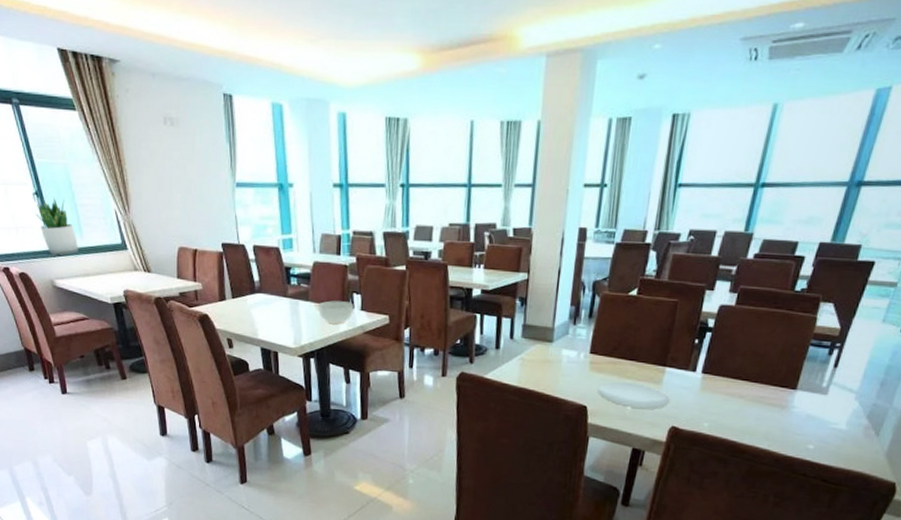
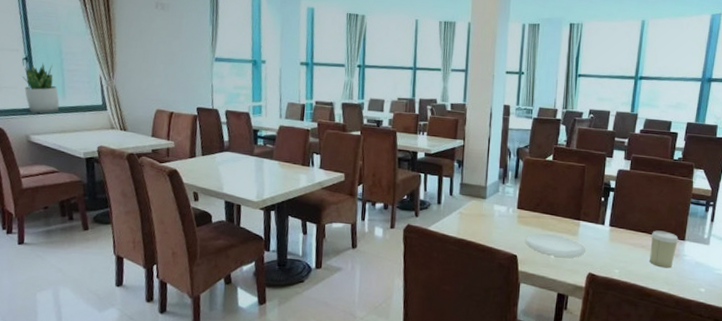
bowl: present [317,300,354,325] -> none [280,159,314,181]
cup: none [748,377,789,422] -> present [650,230,679,268]

